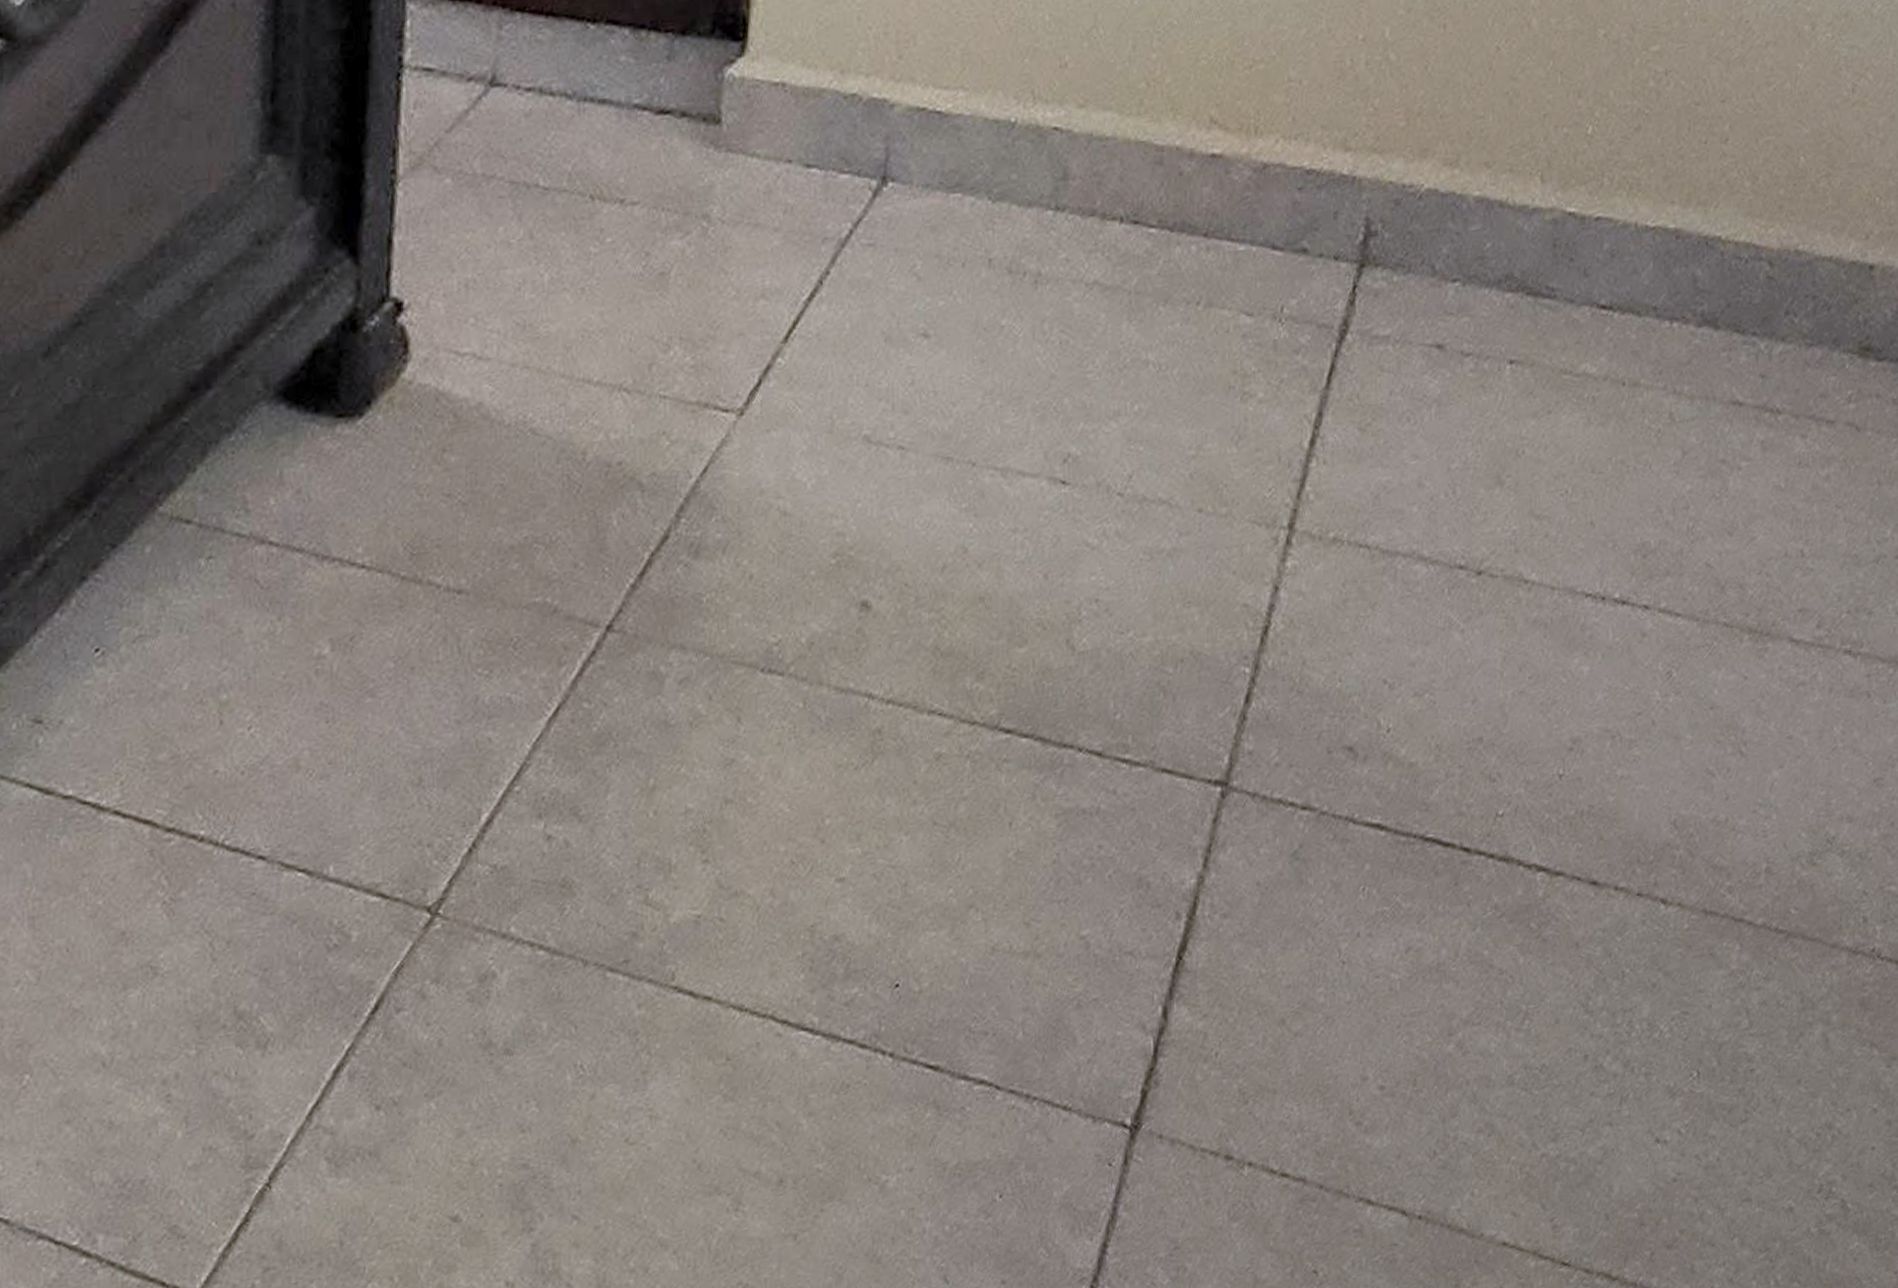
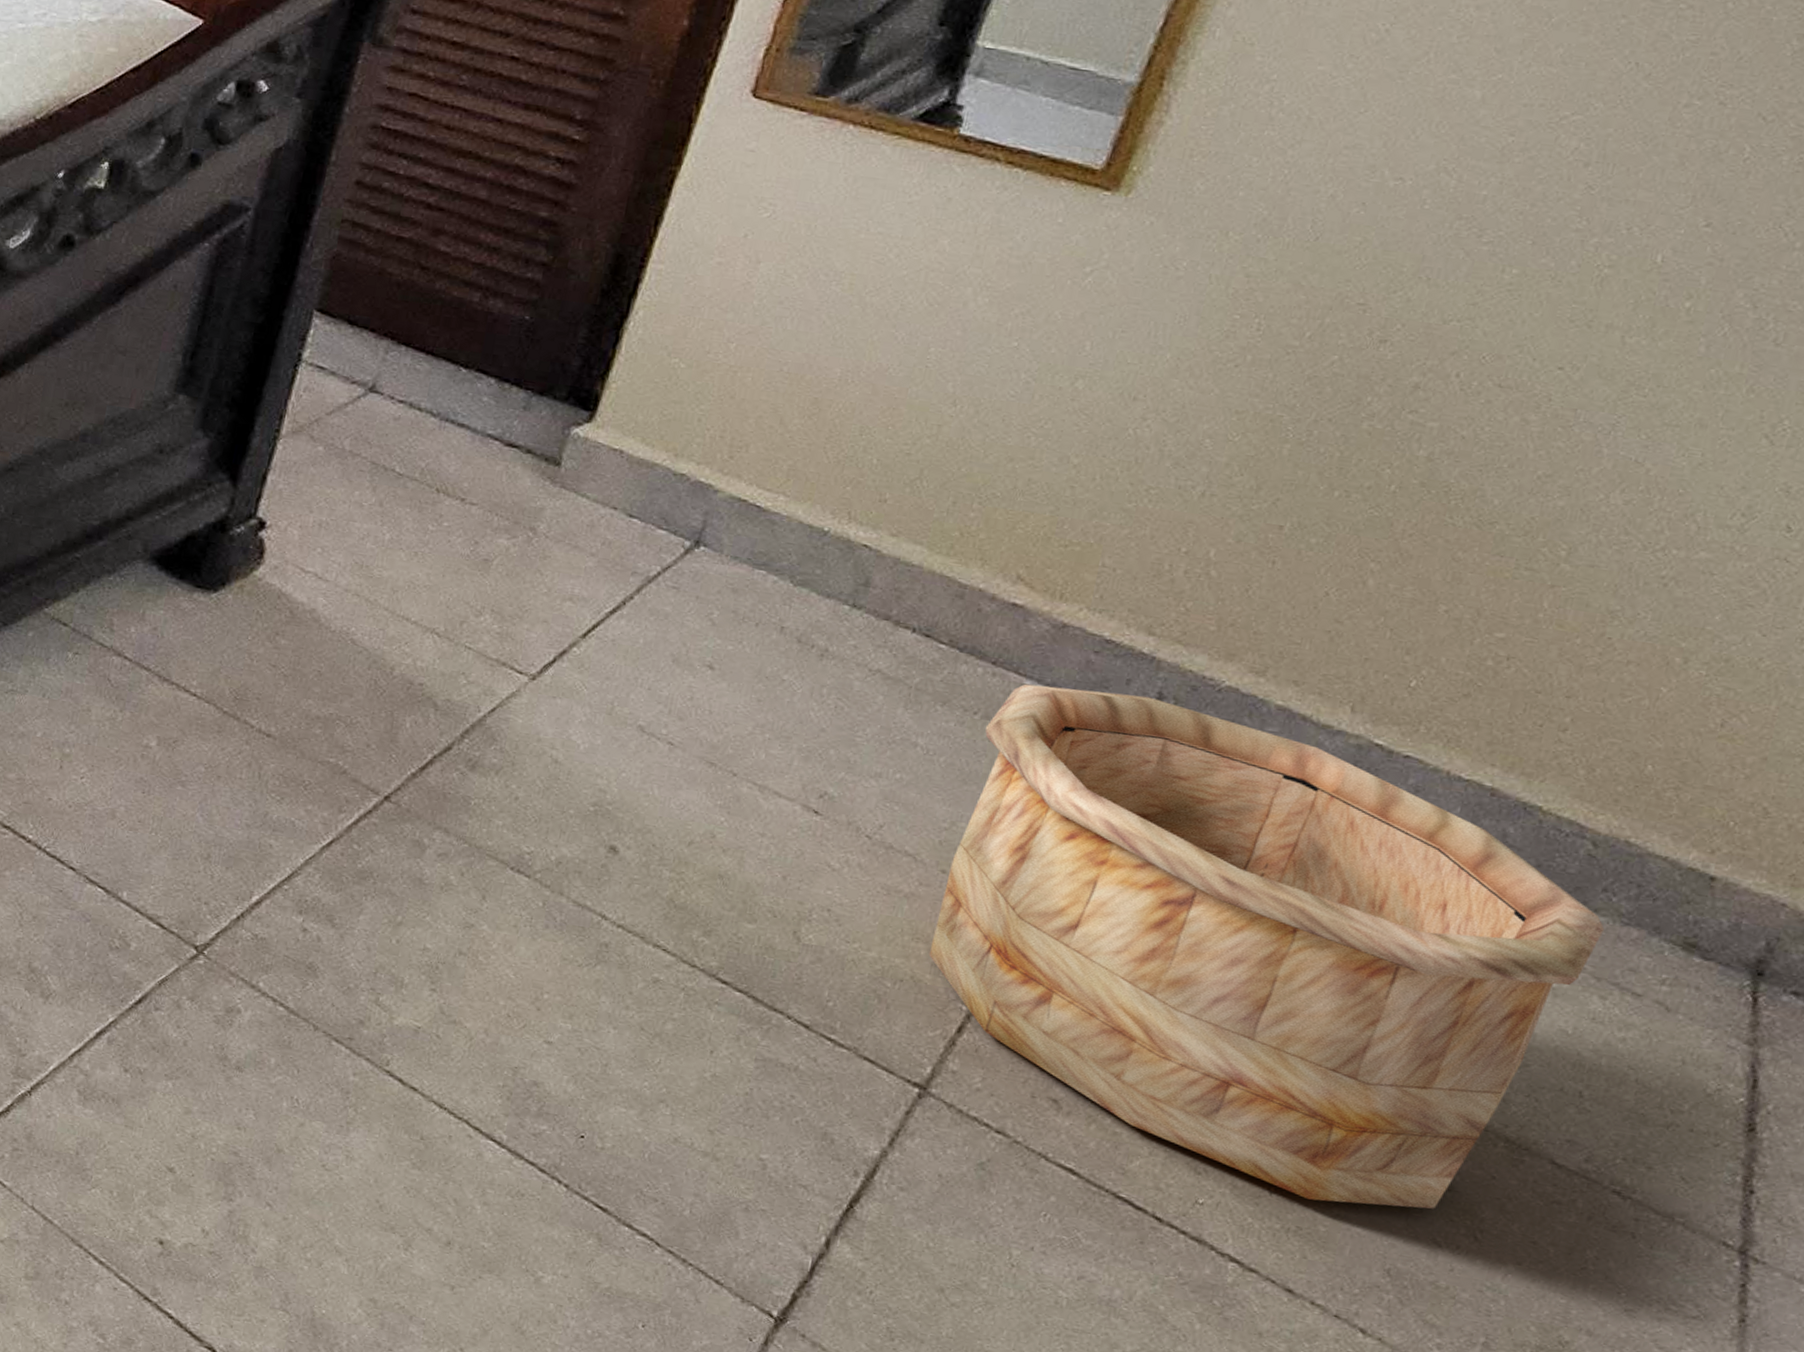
wooden bucket: none [1202,226,1793,770] -> present [928,683,1604,1209]

